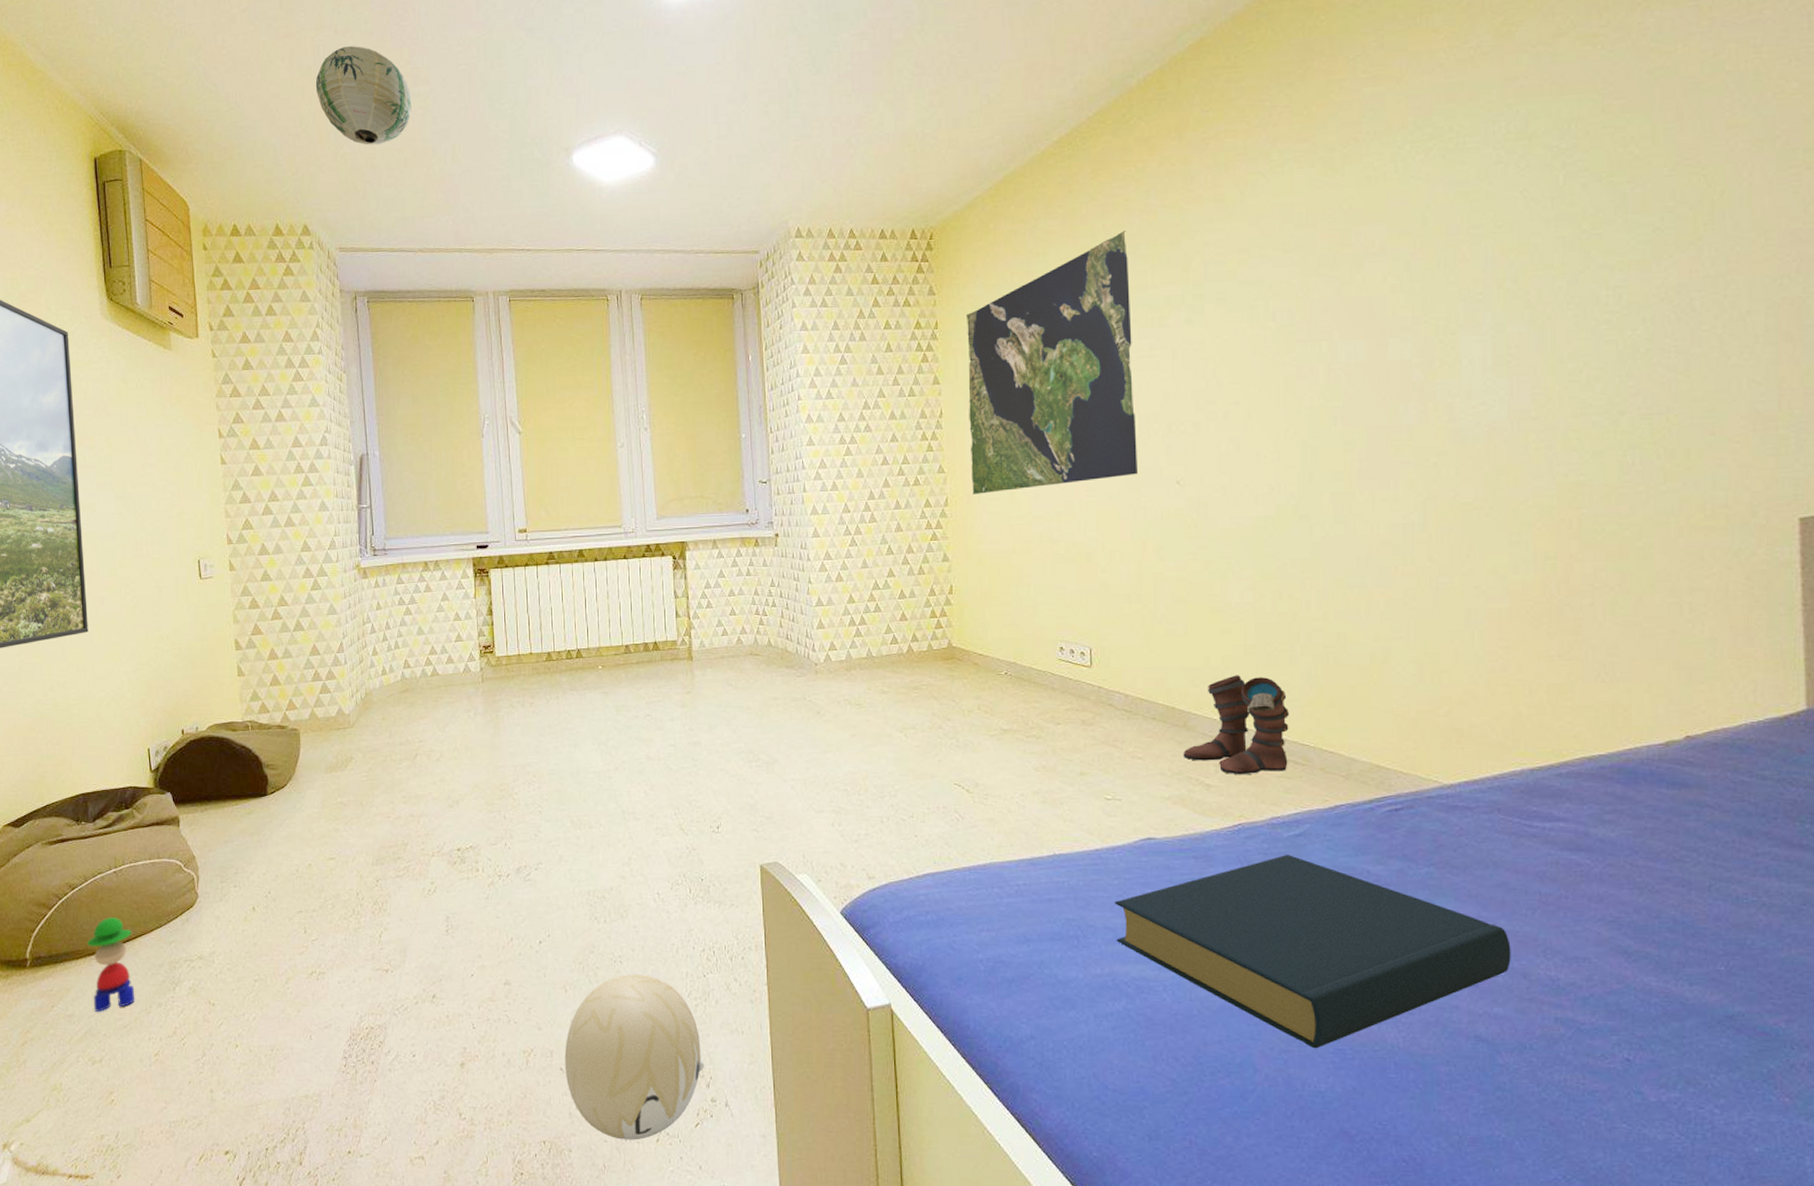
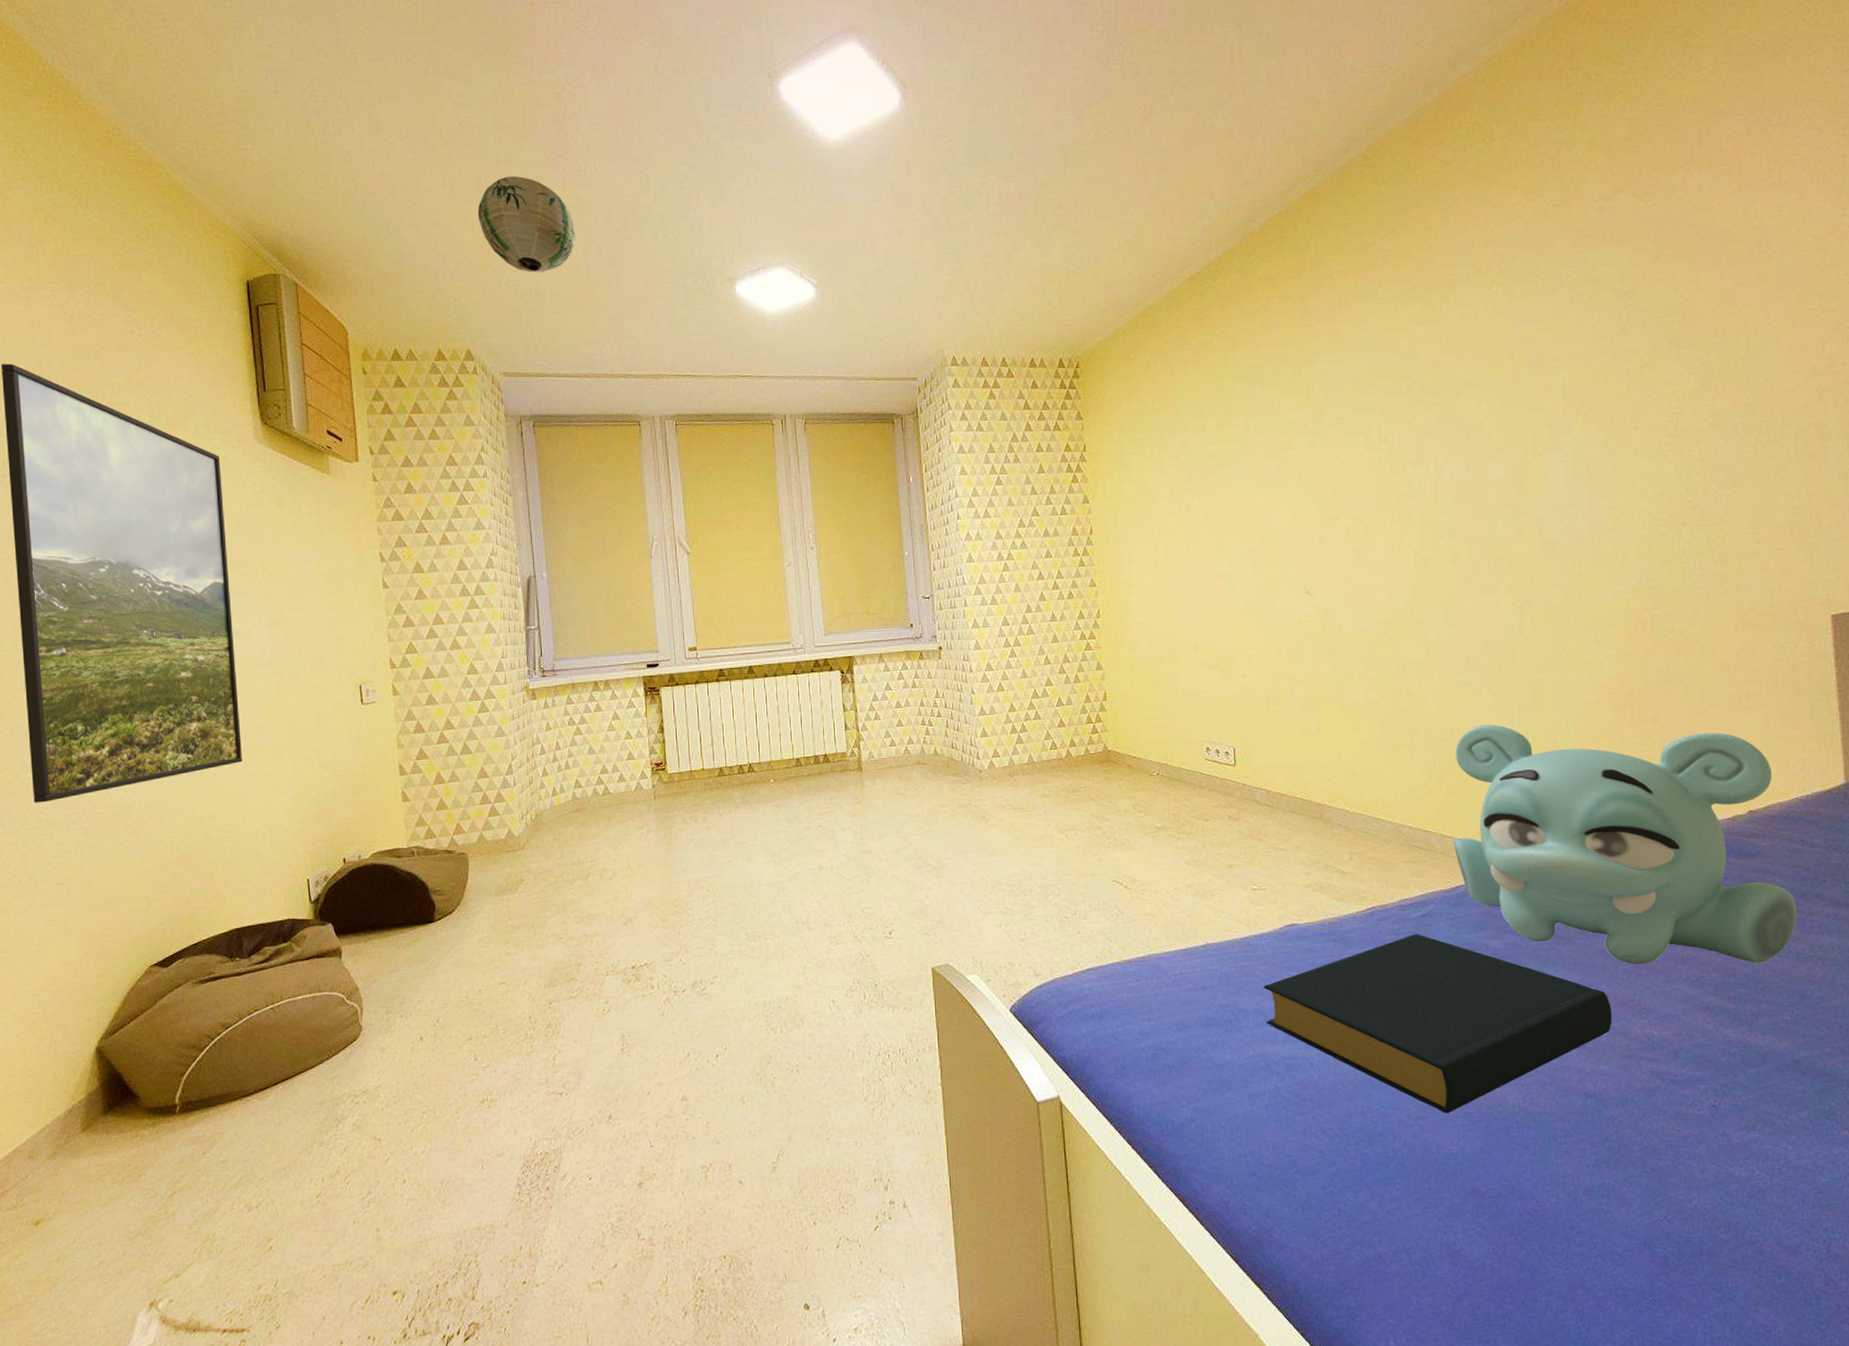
stacking toy: present [86,917,135,1012] -> none [241,1055,295,1155]
ball: present [564,974,704,1140] -> none [743,1082,882,1249]
world map: present [965,231,1139,494] -> none [1111,361,1272,606]
boots: present [1183,675,1289,775] -> none [1320,769,1413,862]
teddy bear: none [1334,631,1739,906] -> present [1453,724,1797,964]

